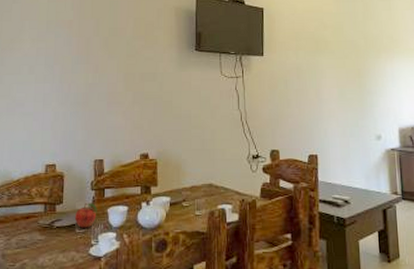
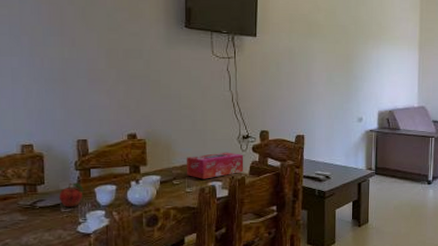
tissue box: none [195,172,255,202] -> present [186,152,244,179]

